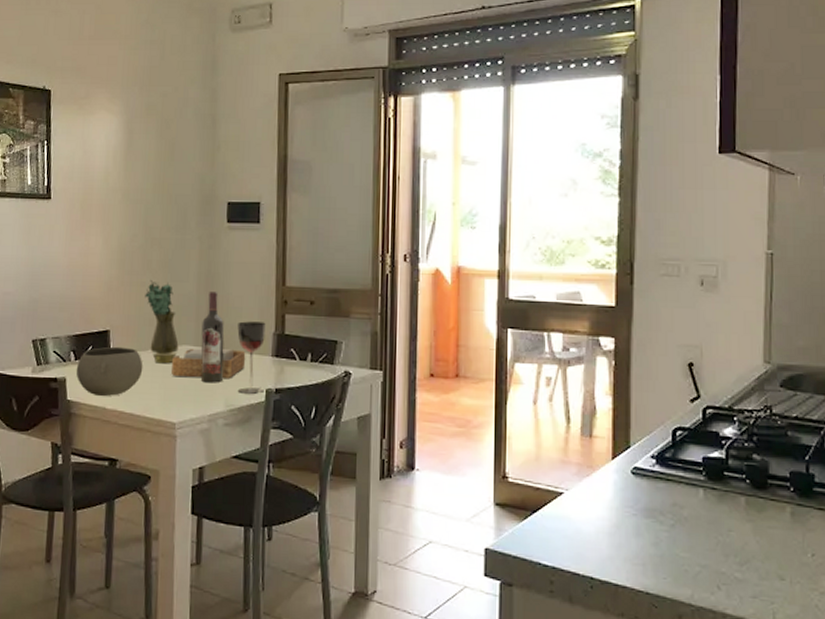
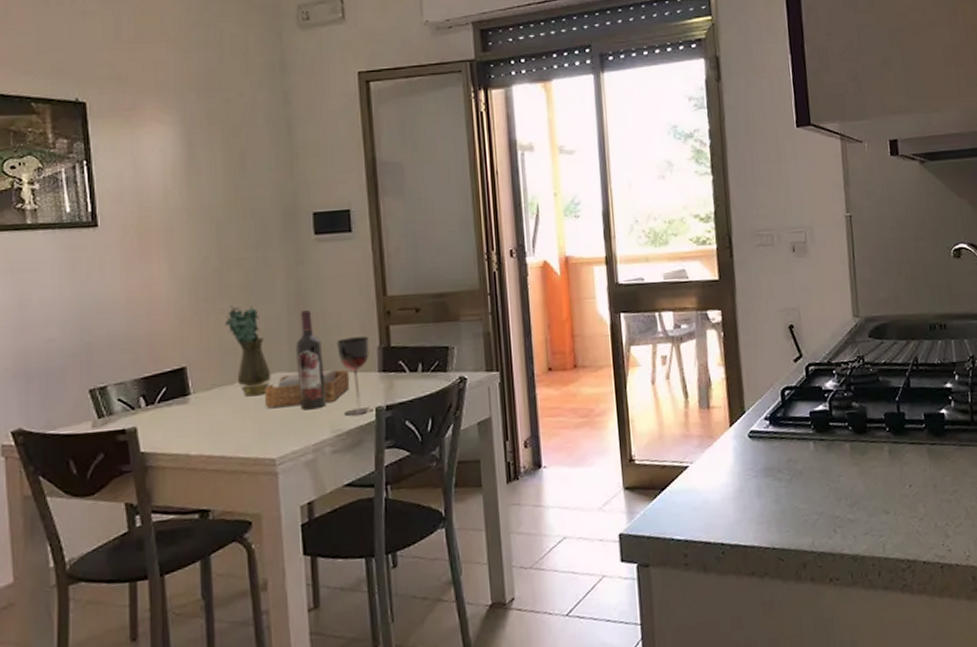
bowl: present [76,346,143,396] -> none [148,383,231,443]

